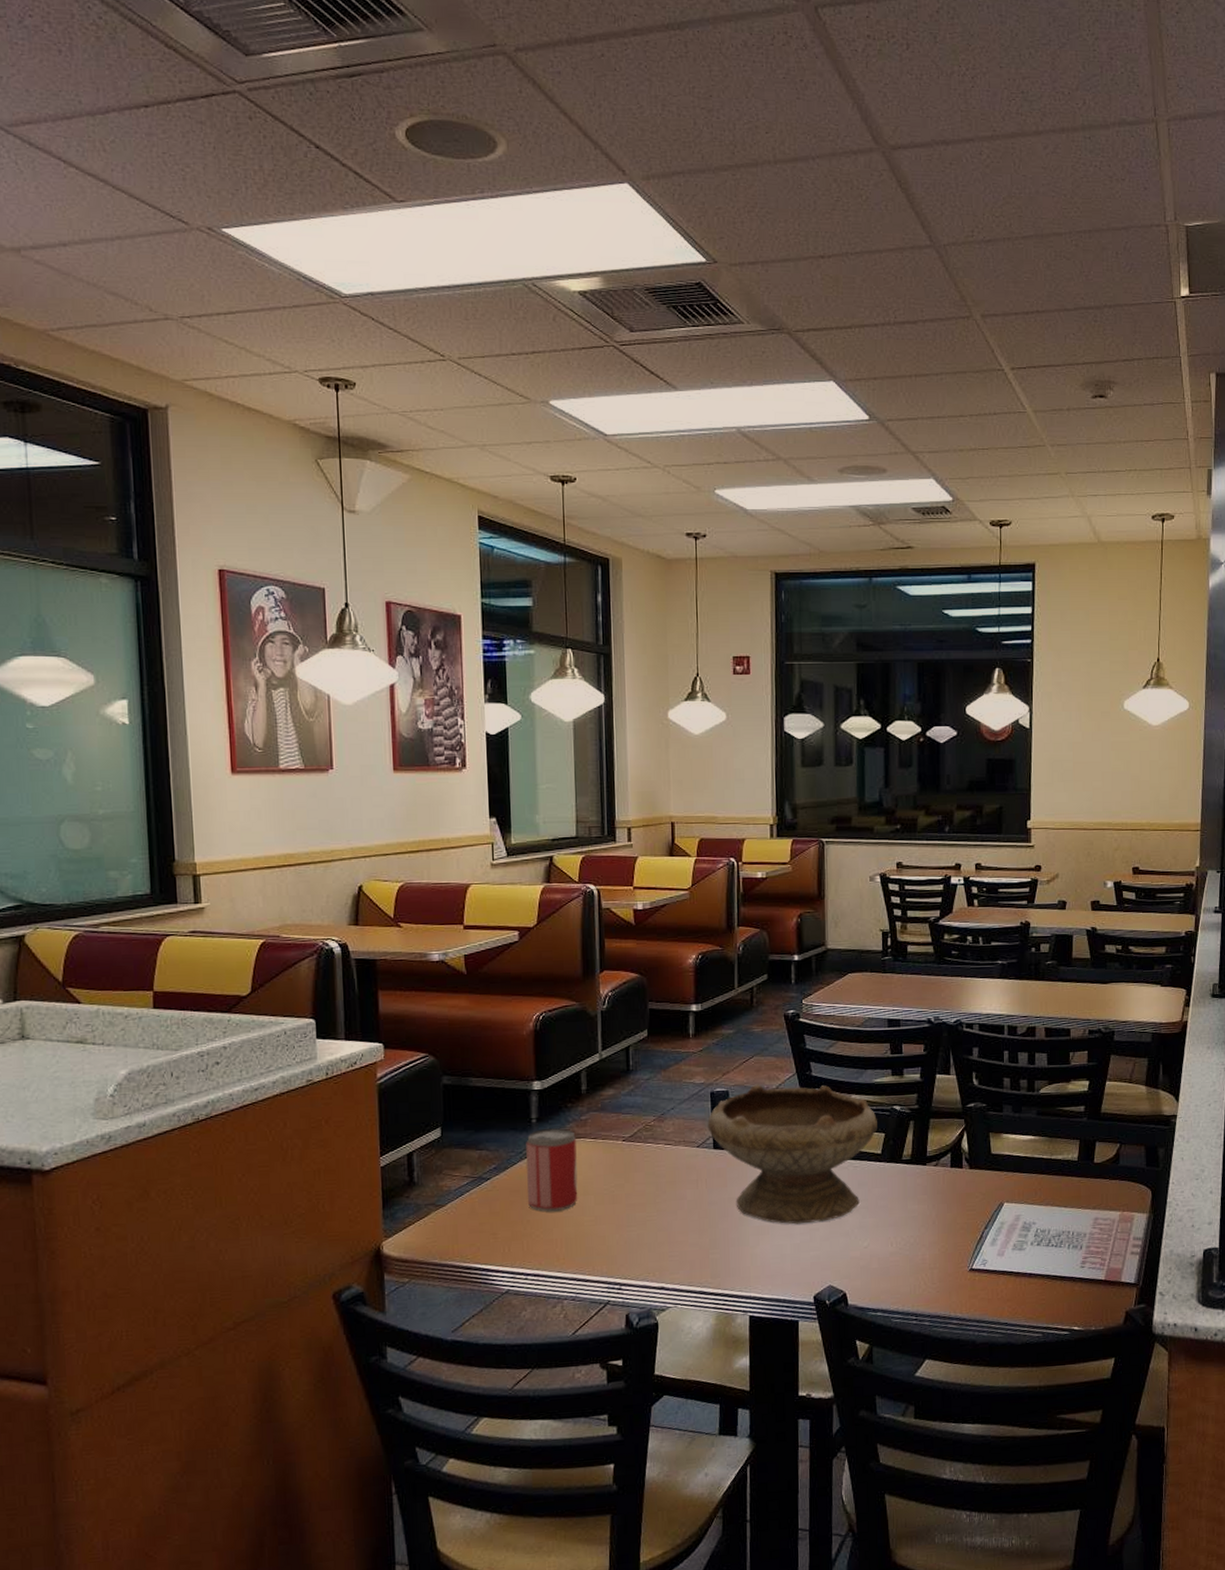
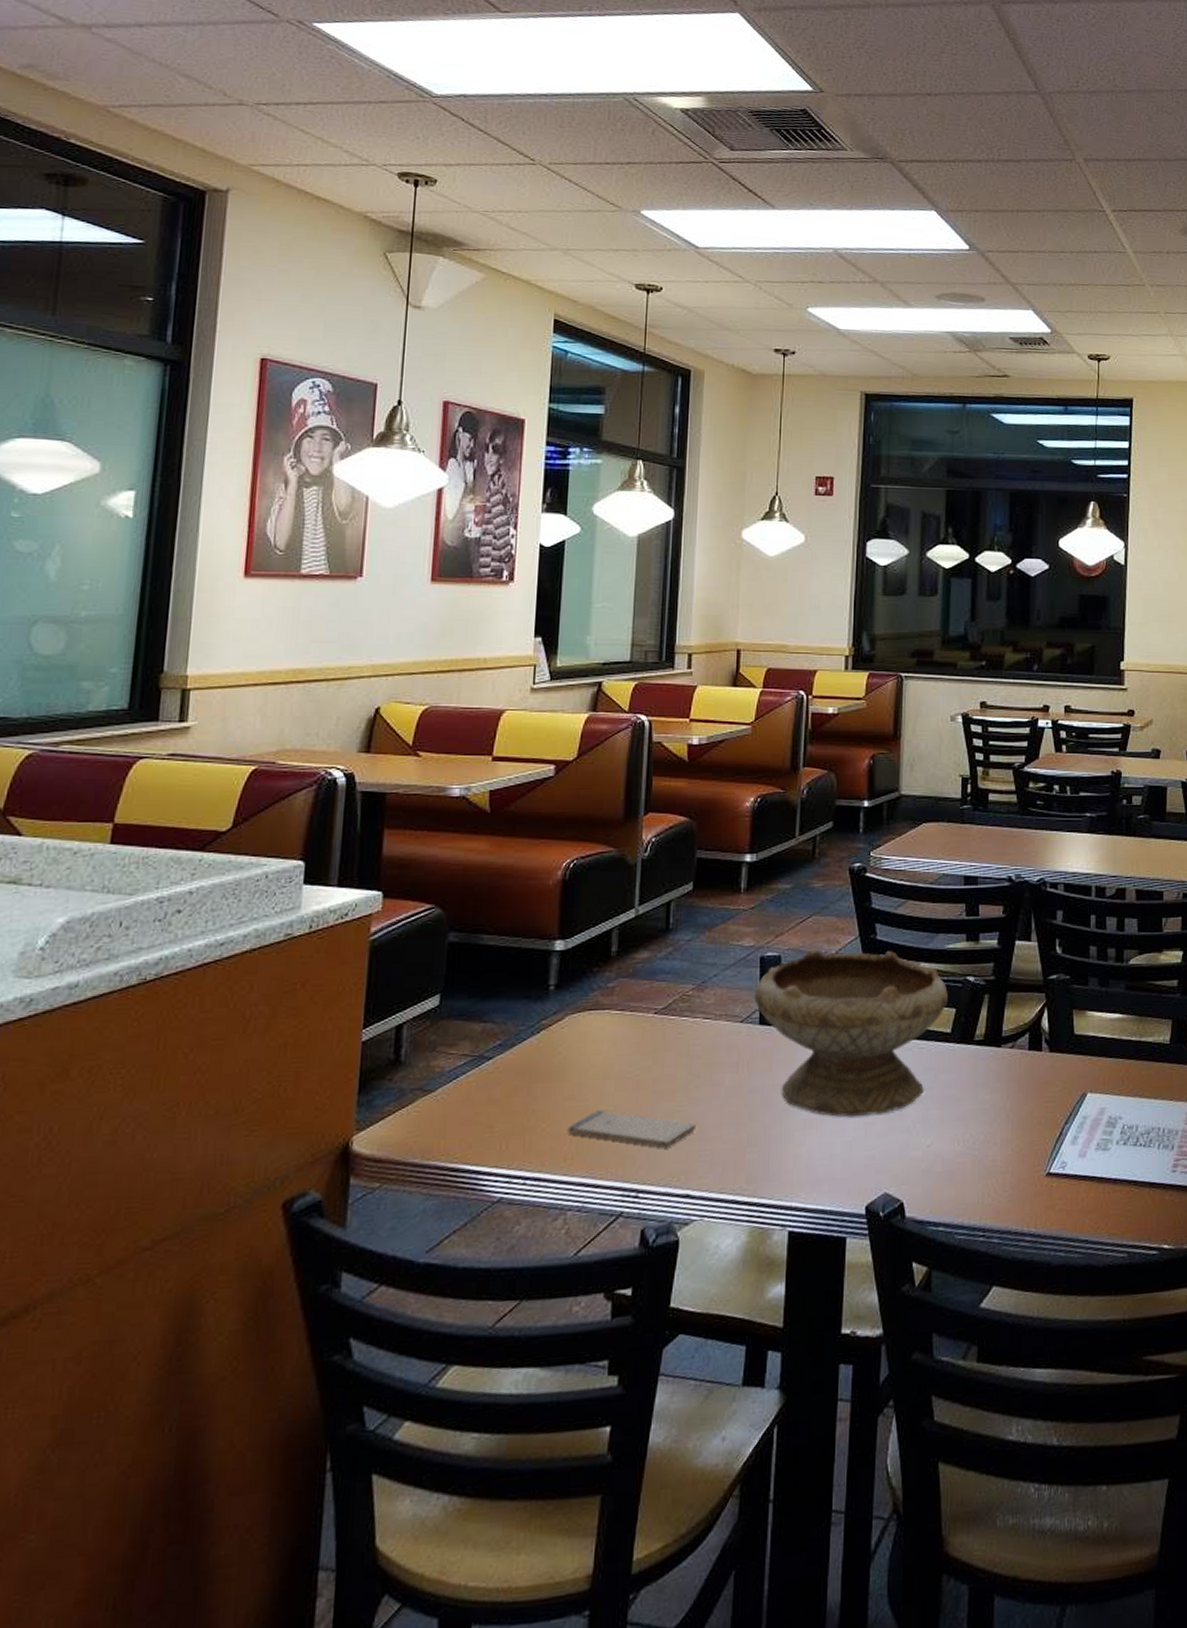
beer can: present [525,1128,578,1212] -> none [534,996,600,1100]
smartphone: none [557,1220,665,1250] -> present [567,1110,696,1148]

